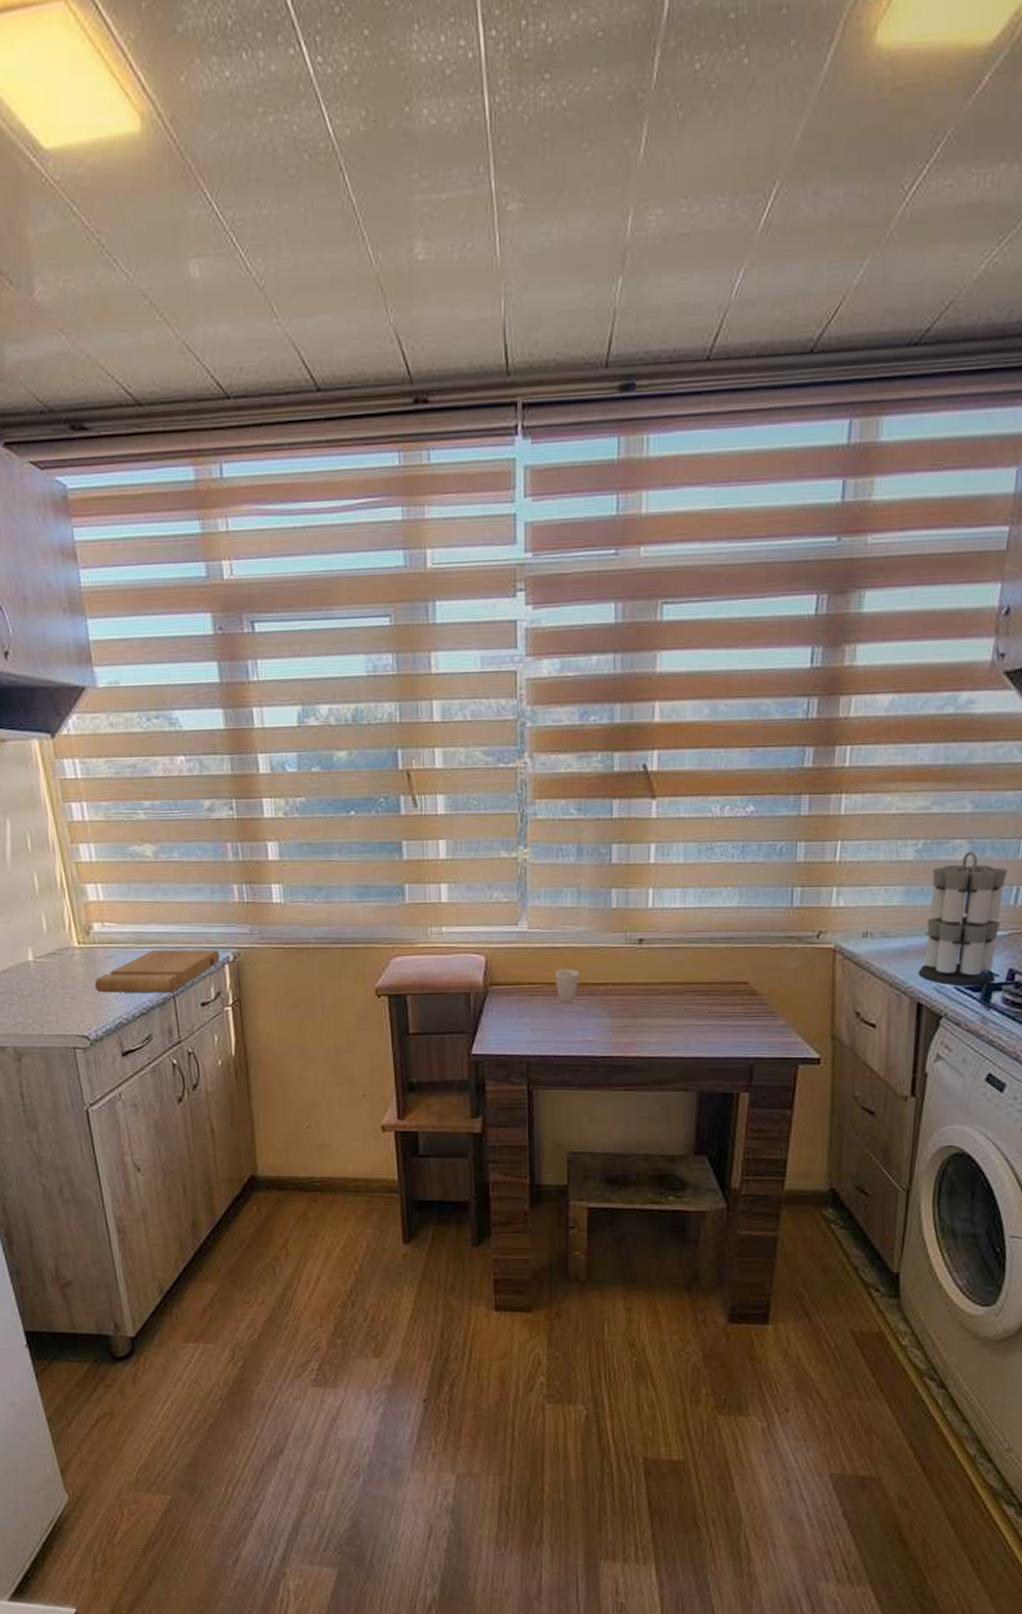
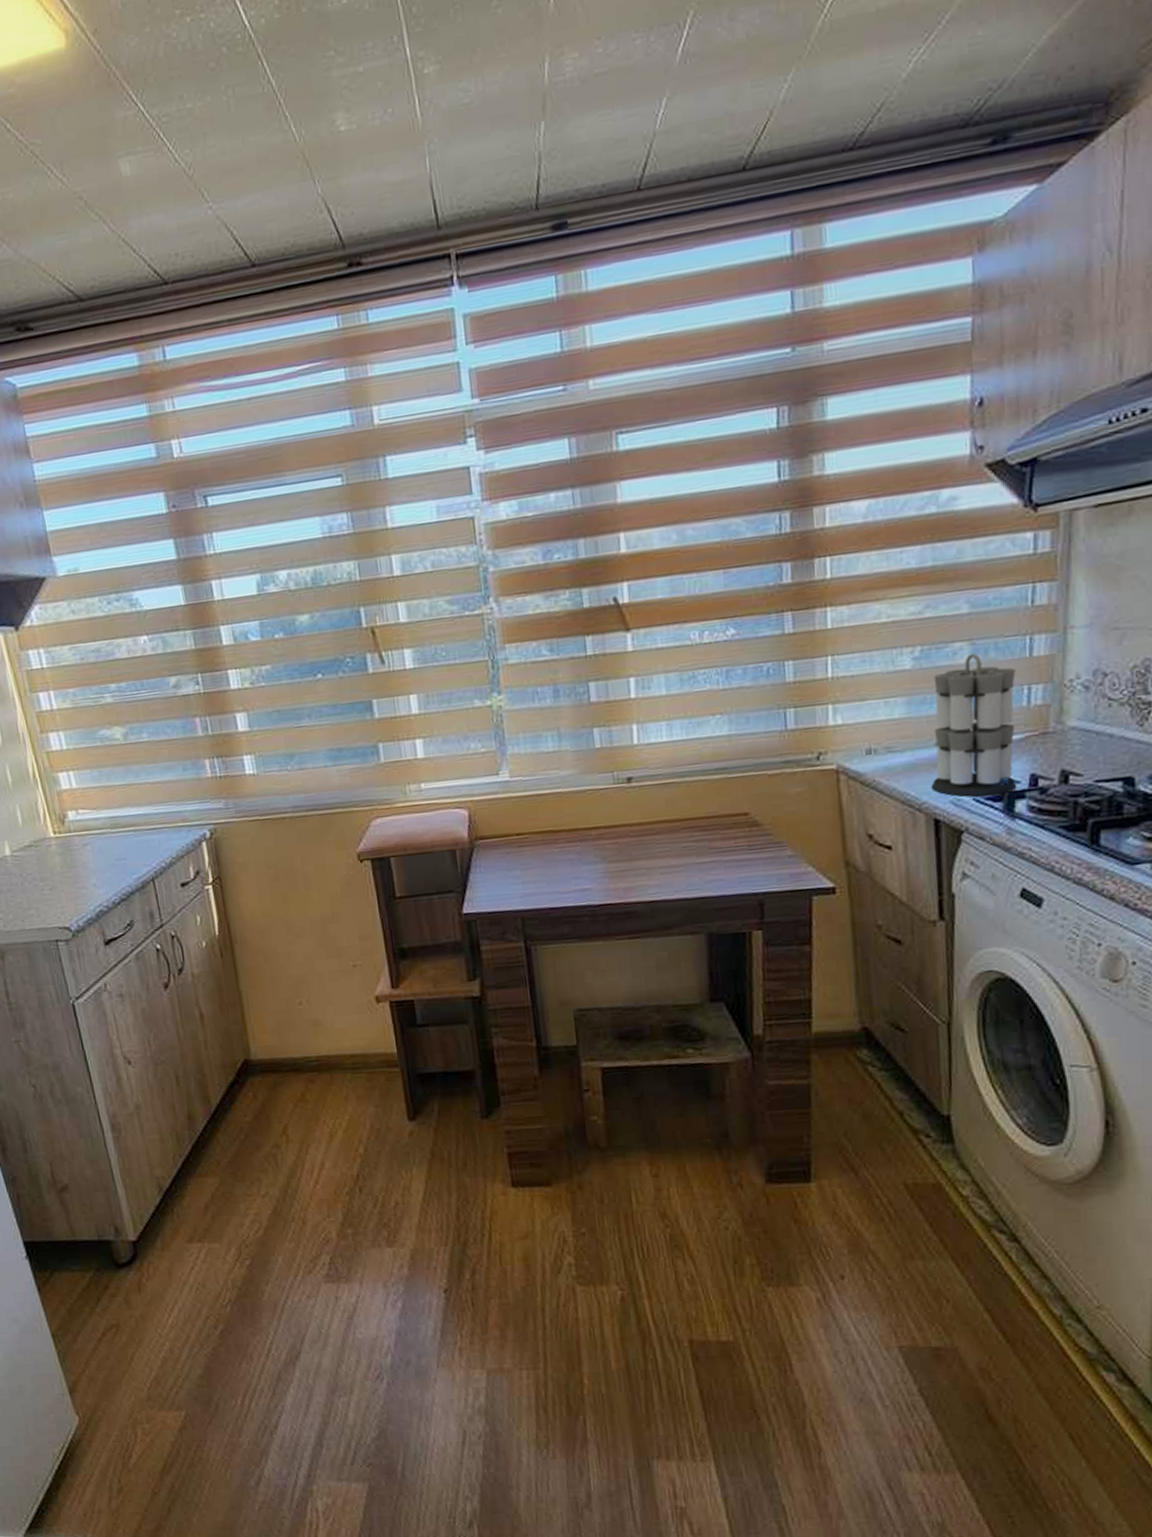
cutting board: present [94,949,220,993] -> none [72,828,197,882]
cup: present [554,968,579,1004] -> none [541,815,569,852]

